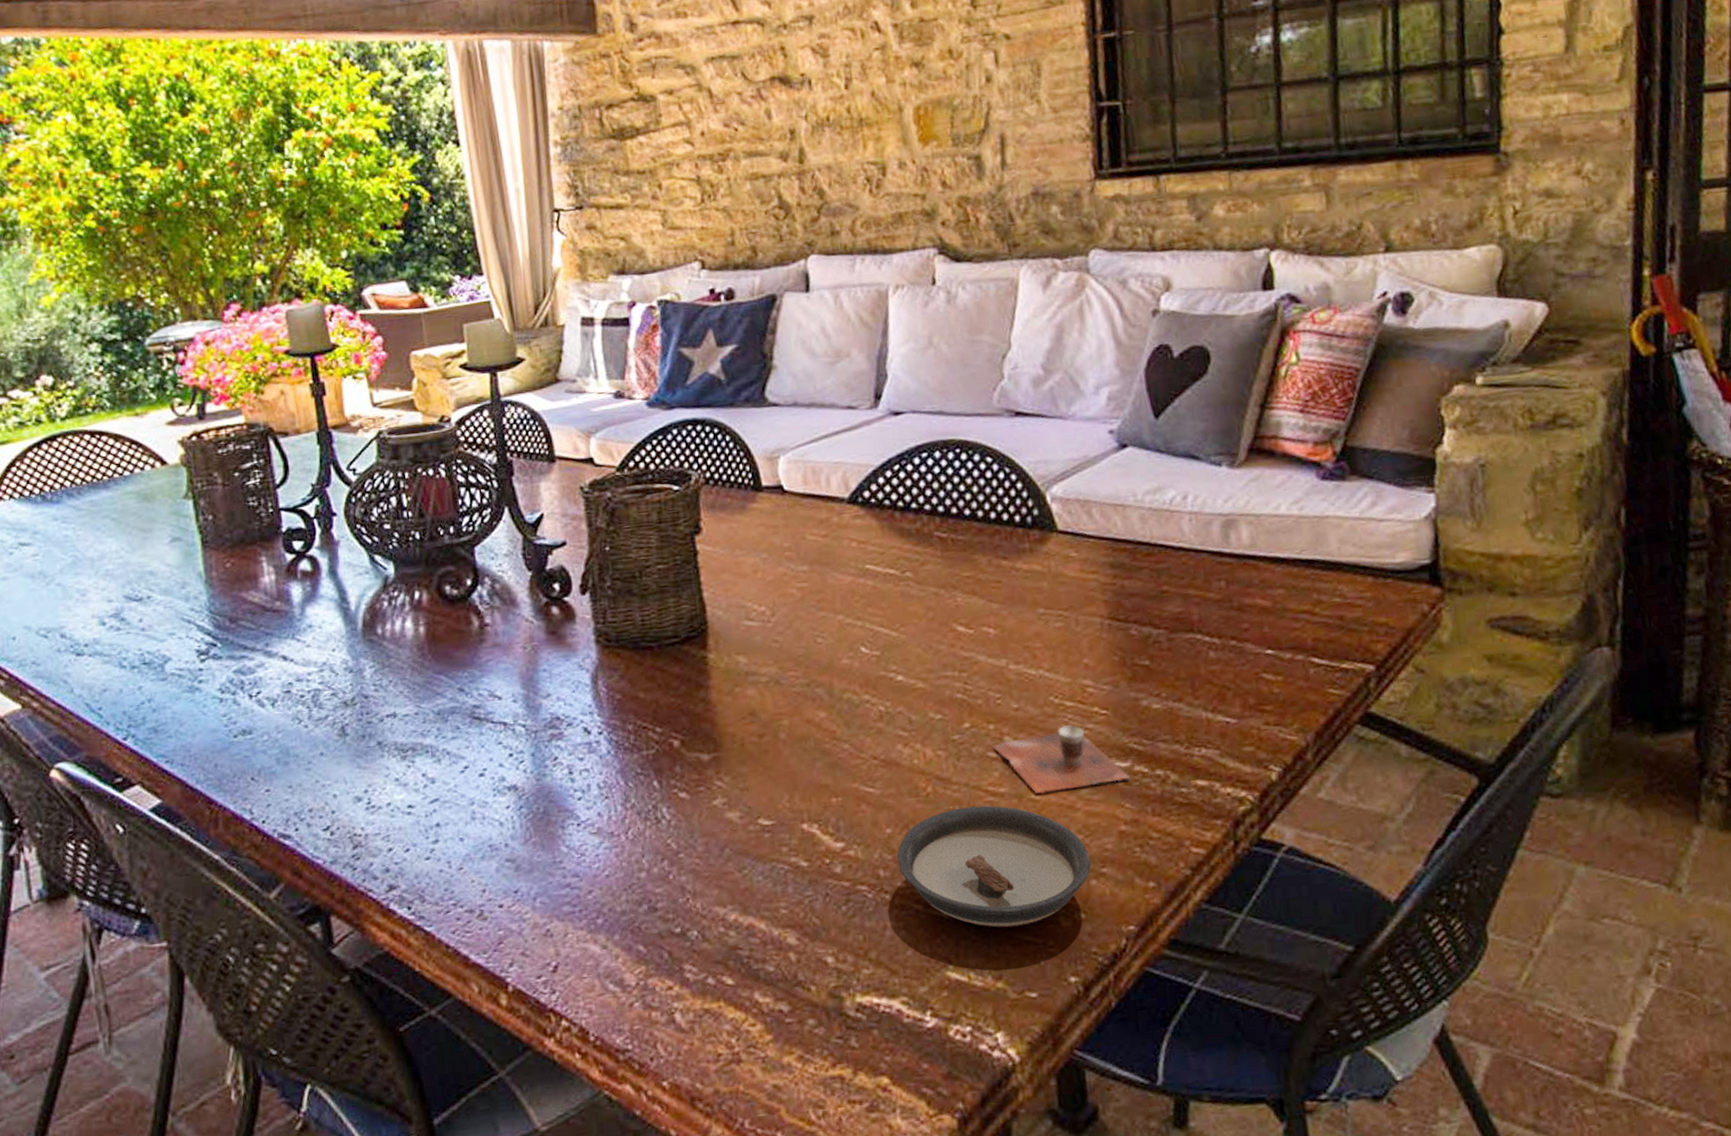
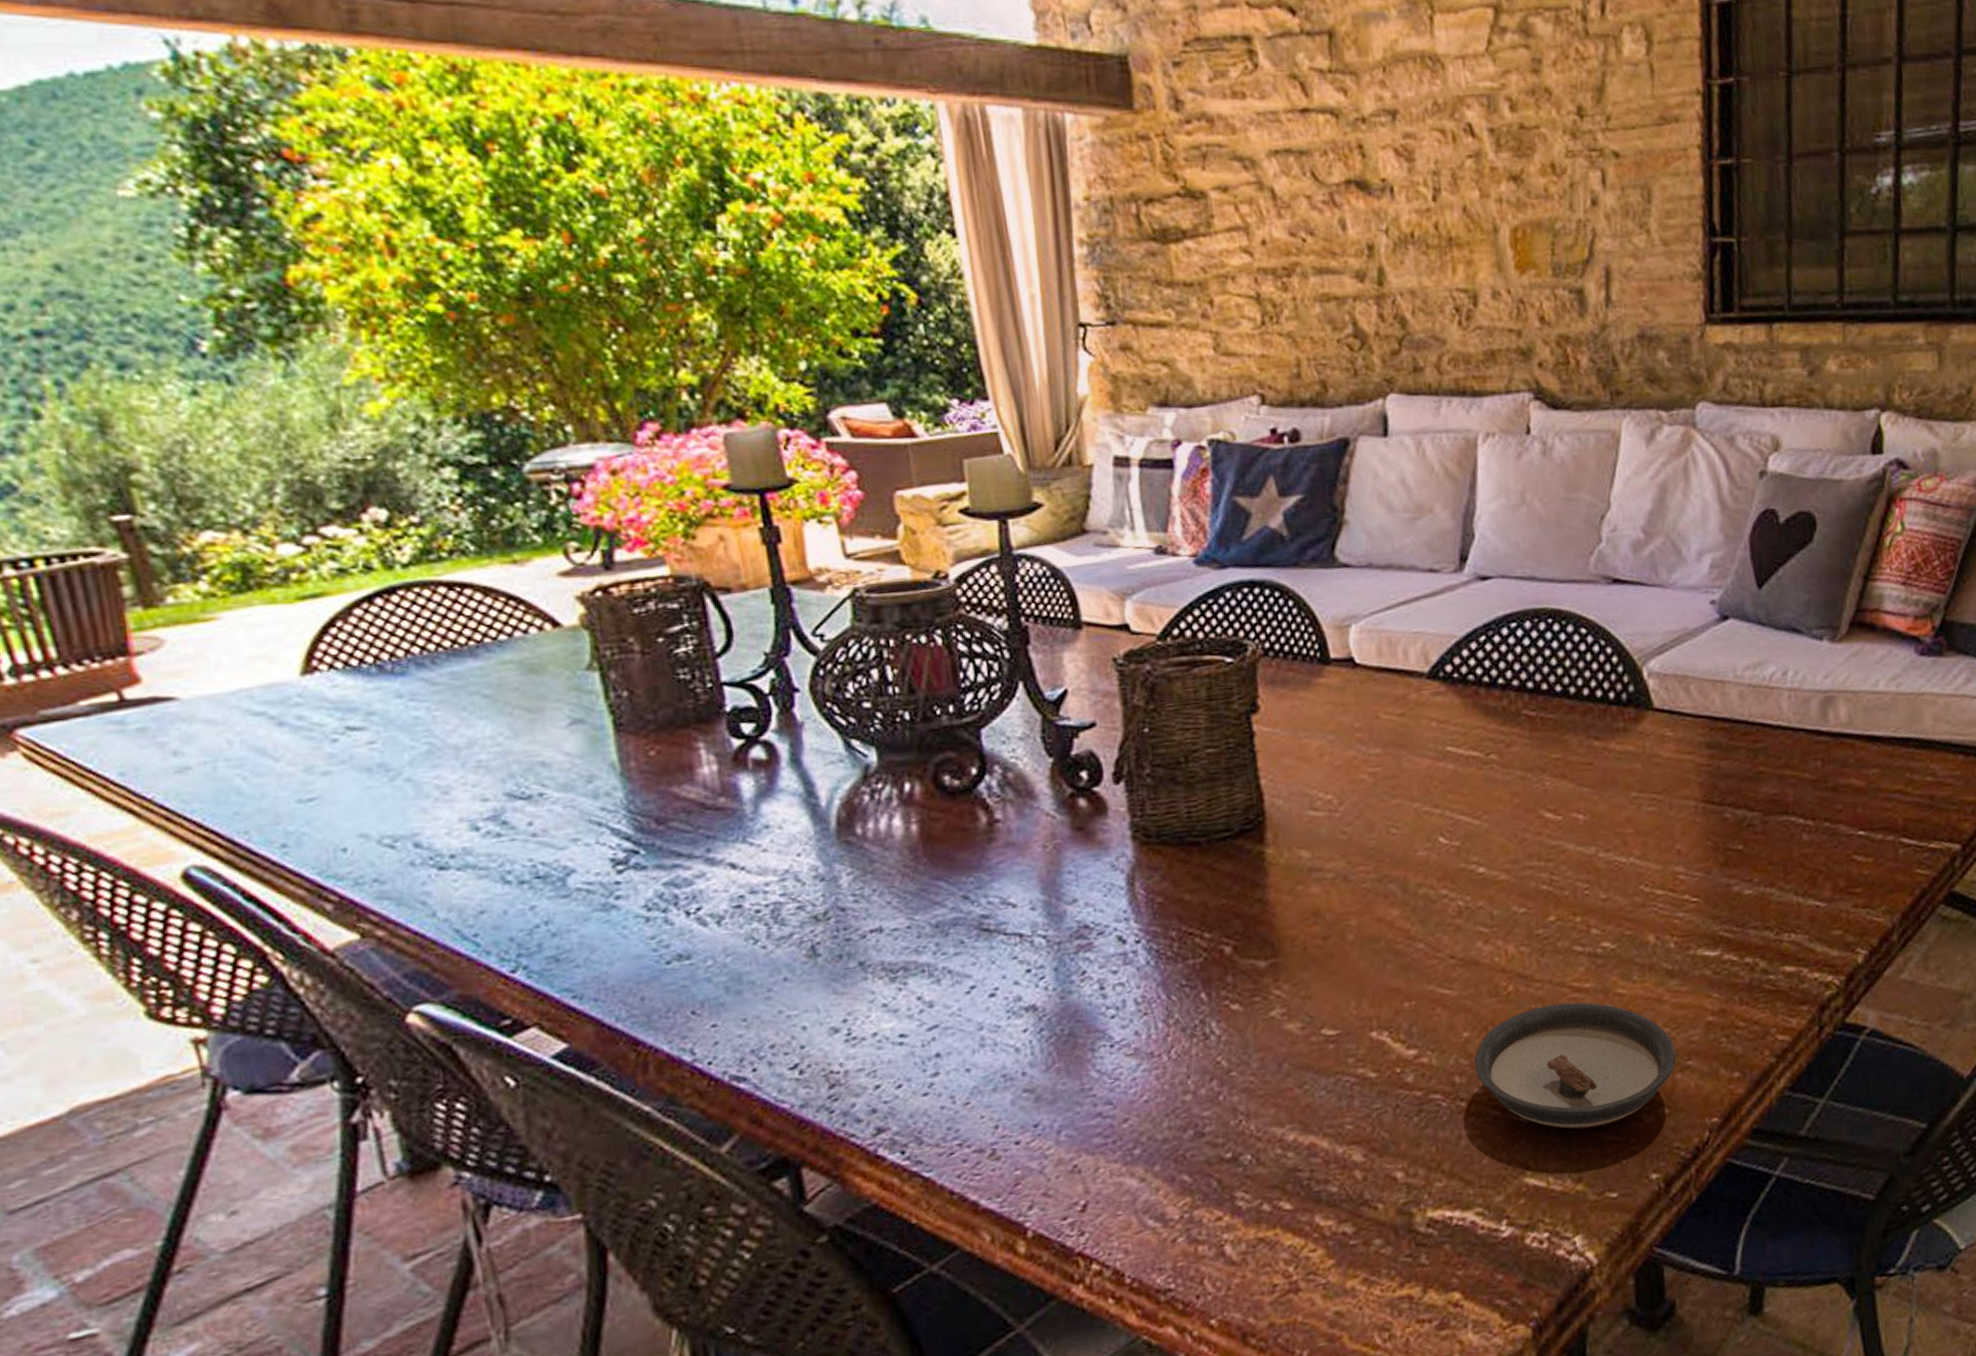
cup: present [993,724,1131,794] -> none [1579,914,1720,988]

